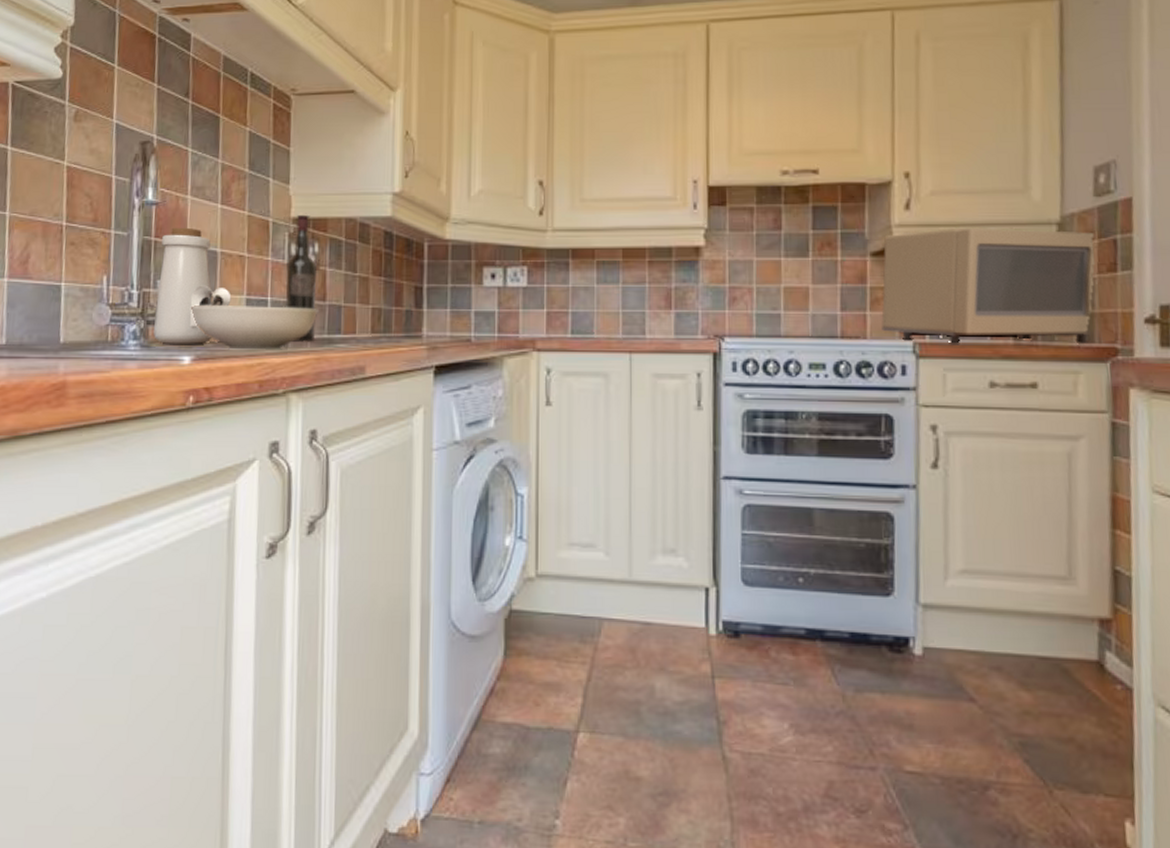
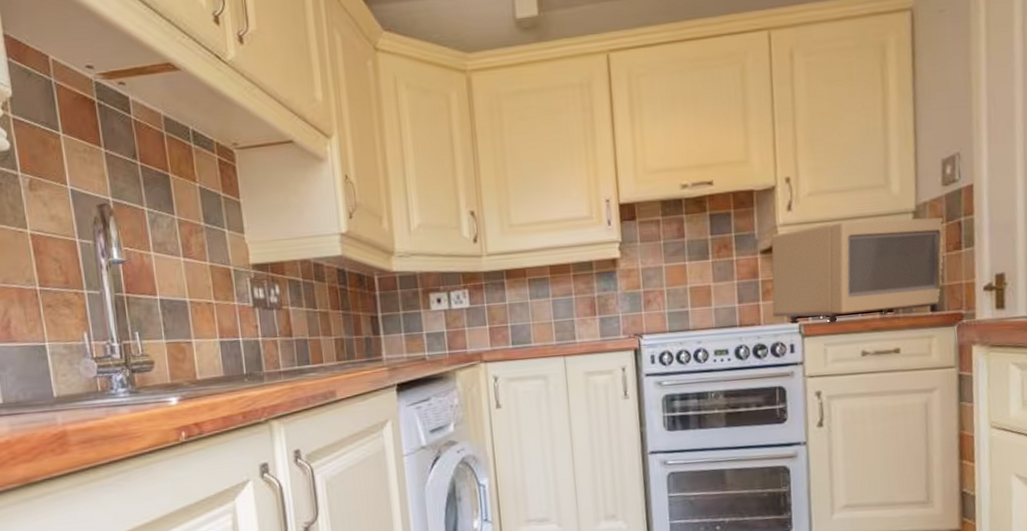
bottle: present [154,227,232,345] -> none [132,281,207,390]
bowl: present [190,305,319,349] -> none [169,344,287,387]
wine bottle: present [285,214,317,342] -> none [252,260,287,375]

